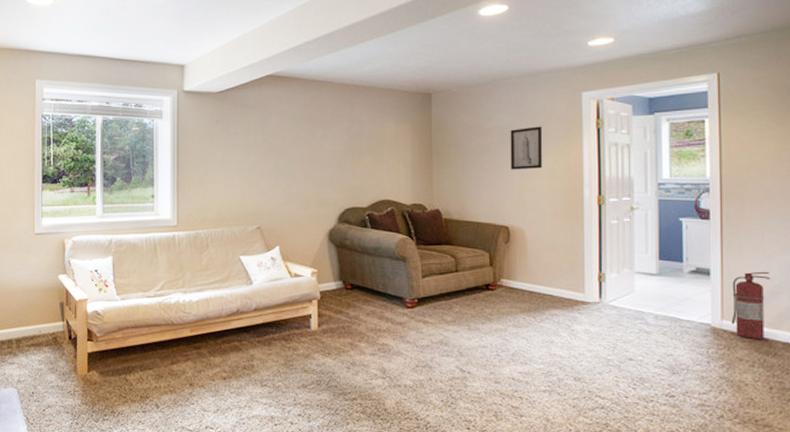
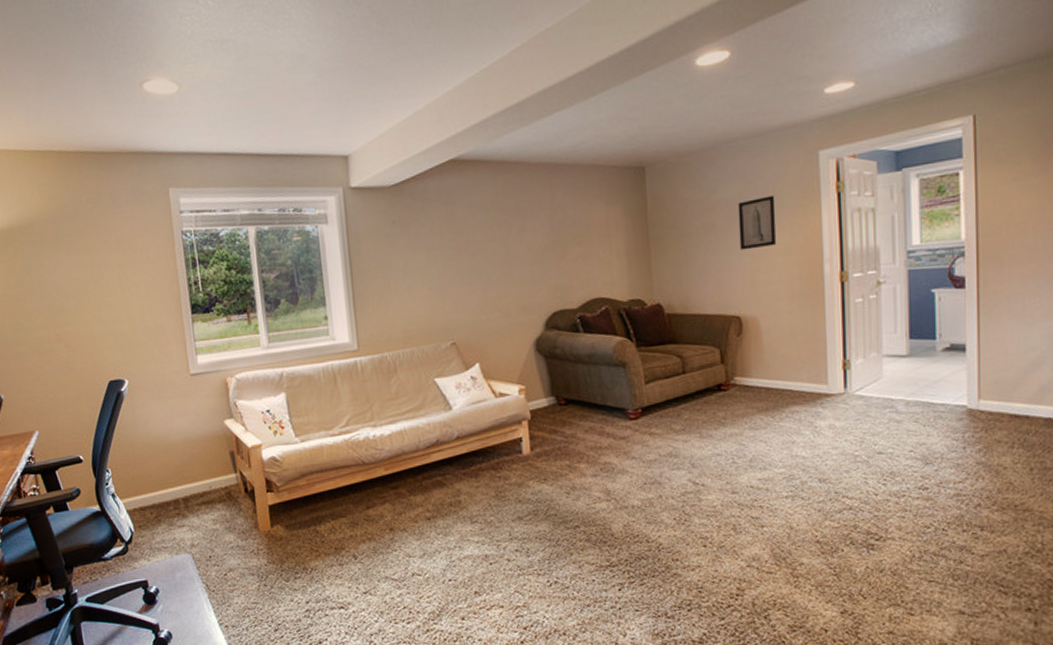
fire extinguisher: present [731,271,771,339] -> none [989,341,1032,418]

